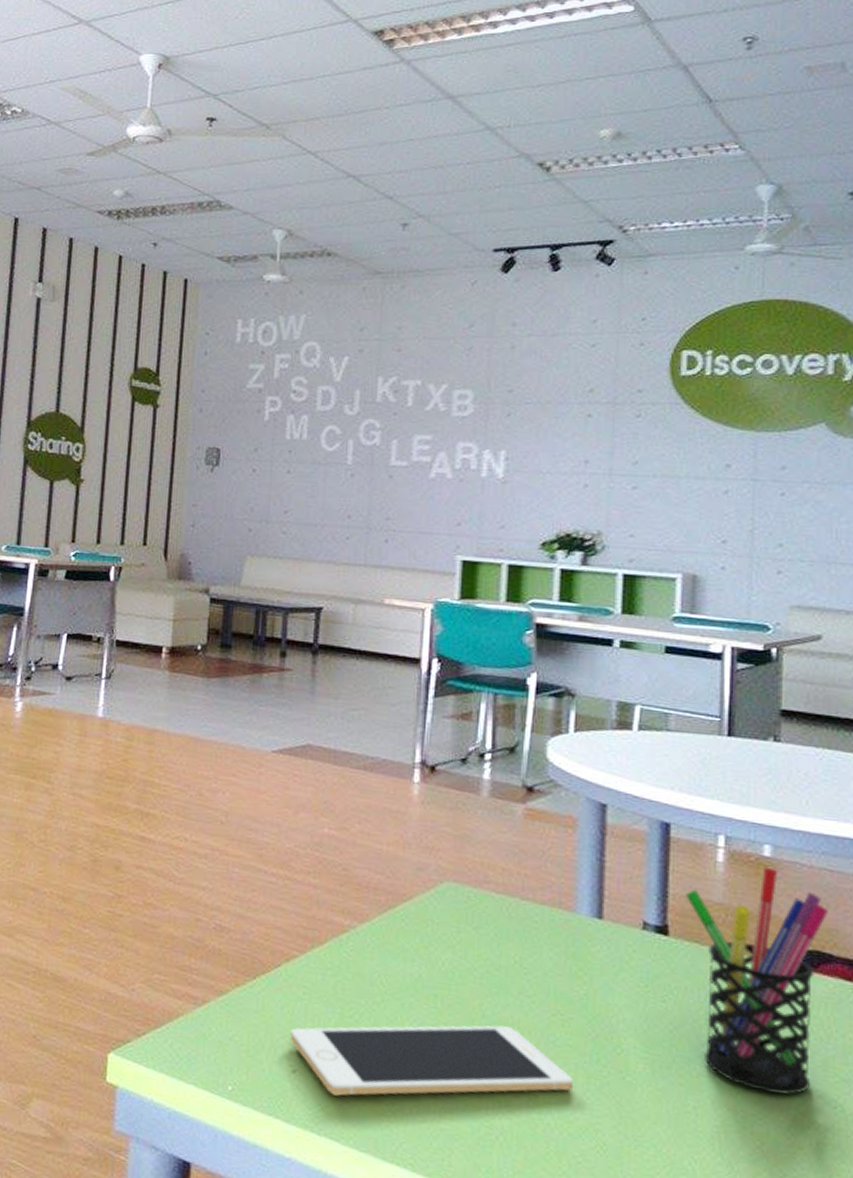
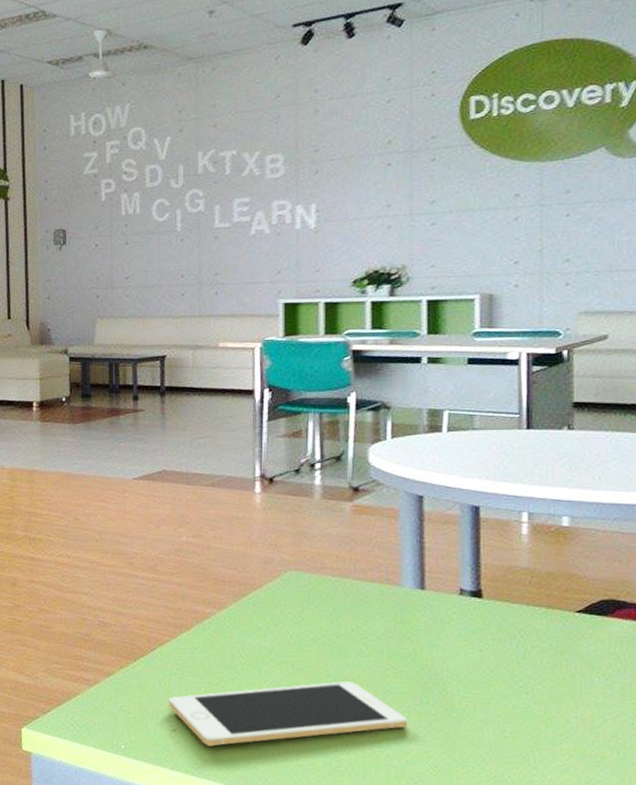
pen holder: present [685,866,828,1095] -> none [495,534,621,717]

